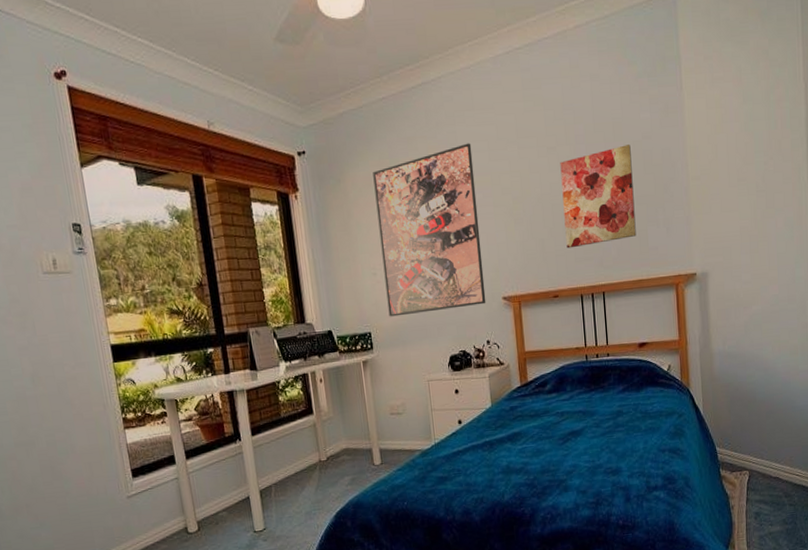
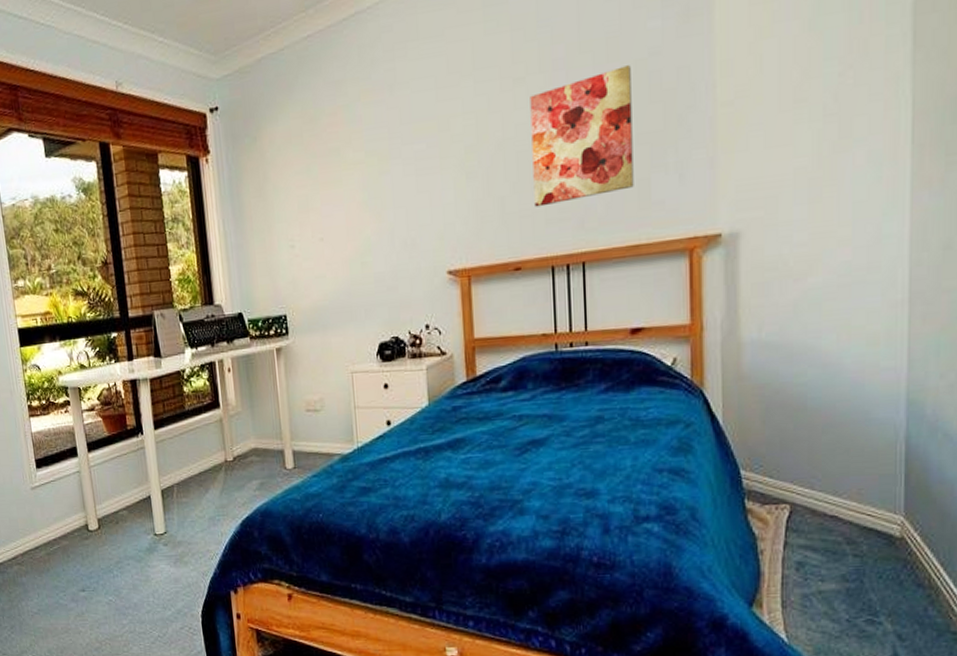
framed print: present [373,143,486,317] -> none [293,81,427,297]

